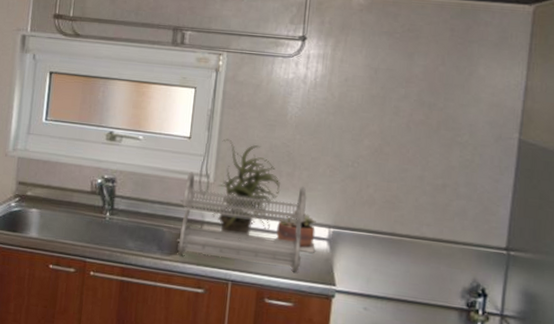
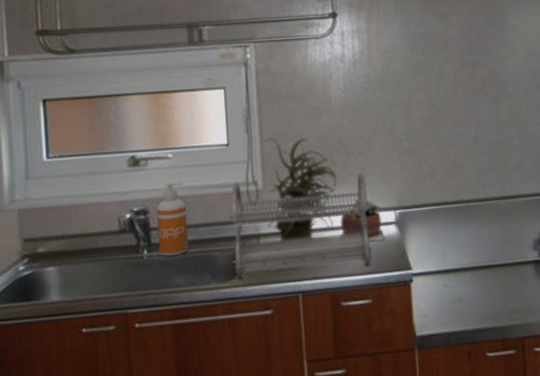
soap dispenser: none [118,160,147,223] -> present [156,182,189,256]

